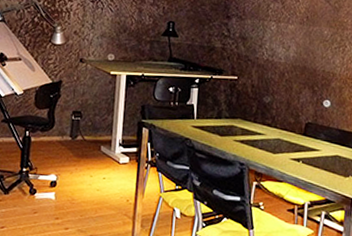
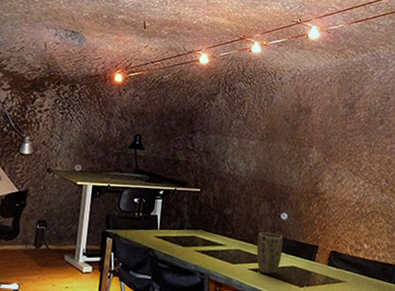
plant pot: none [298,120,326,164] -> present [256,232,283,274]

